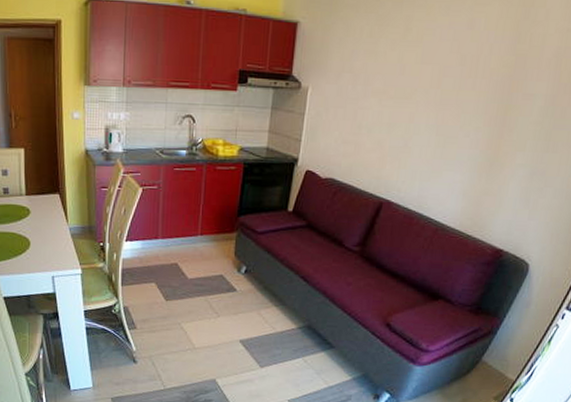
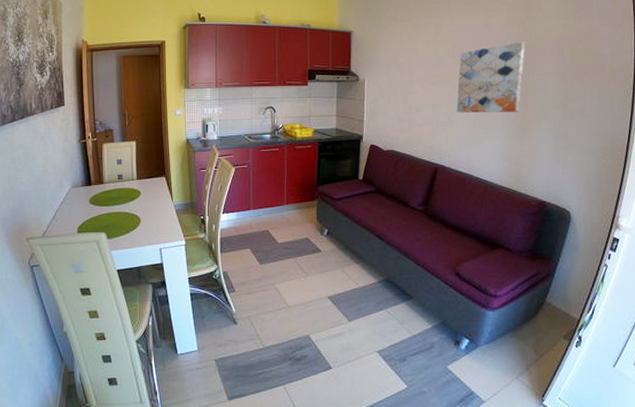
wall art: none [415,48,516,142] -> present [456,41,526,113]

